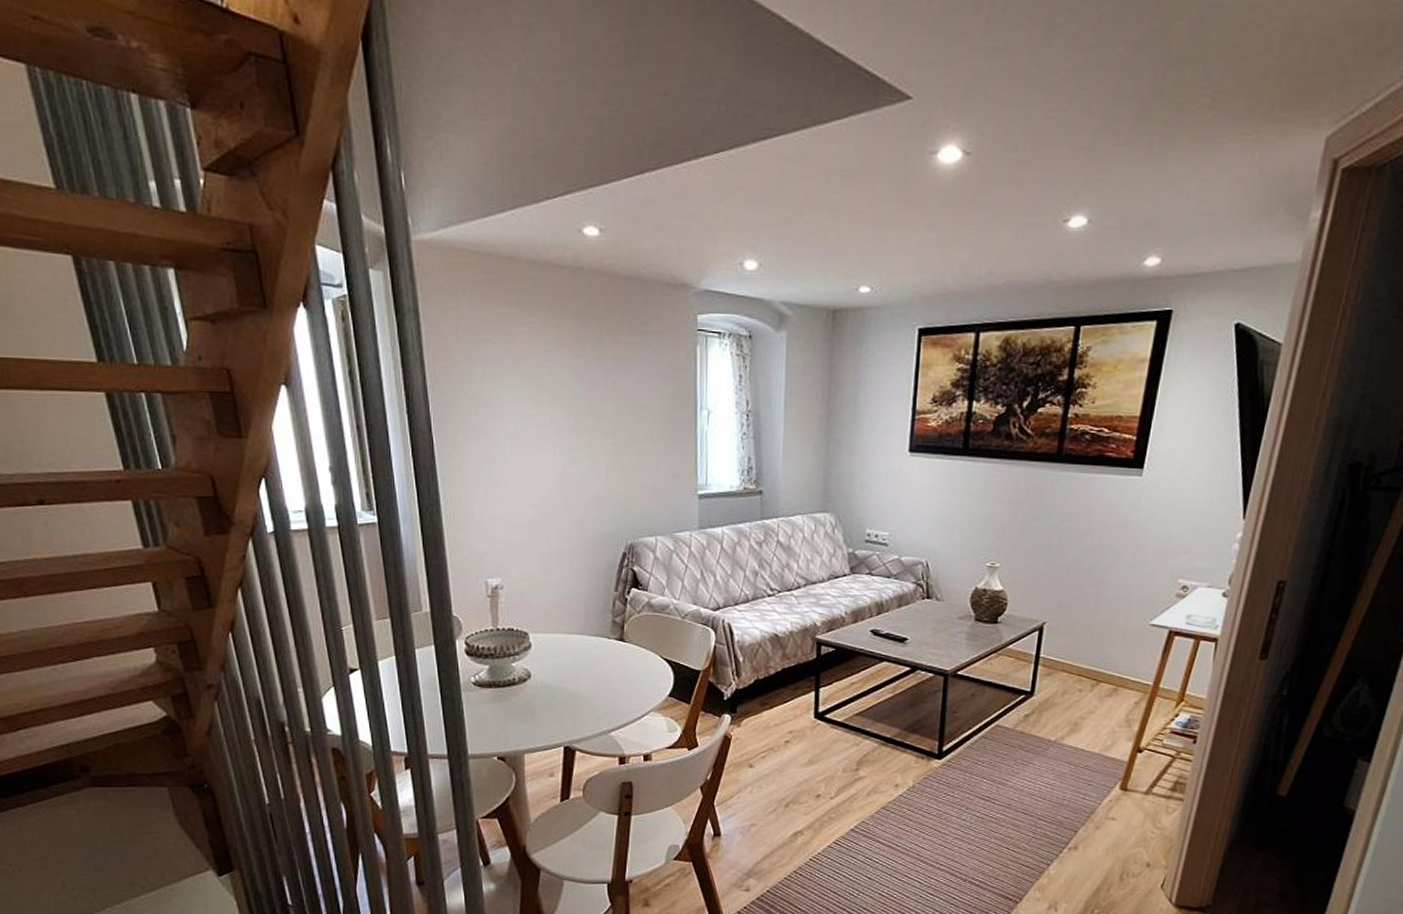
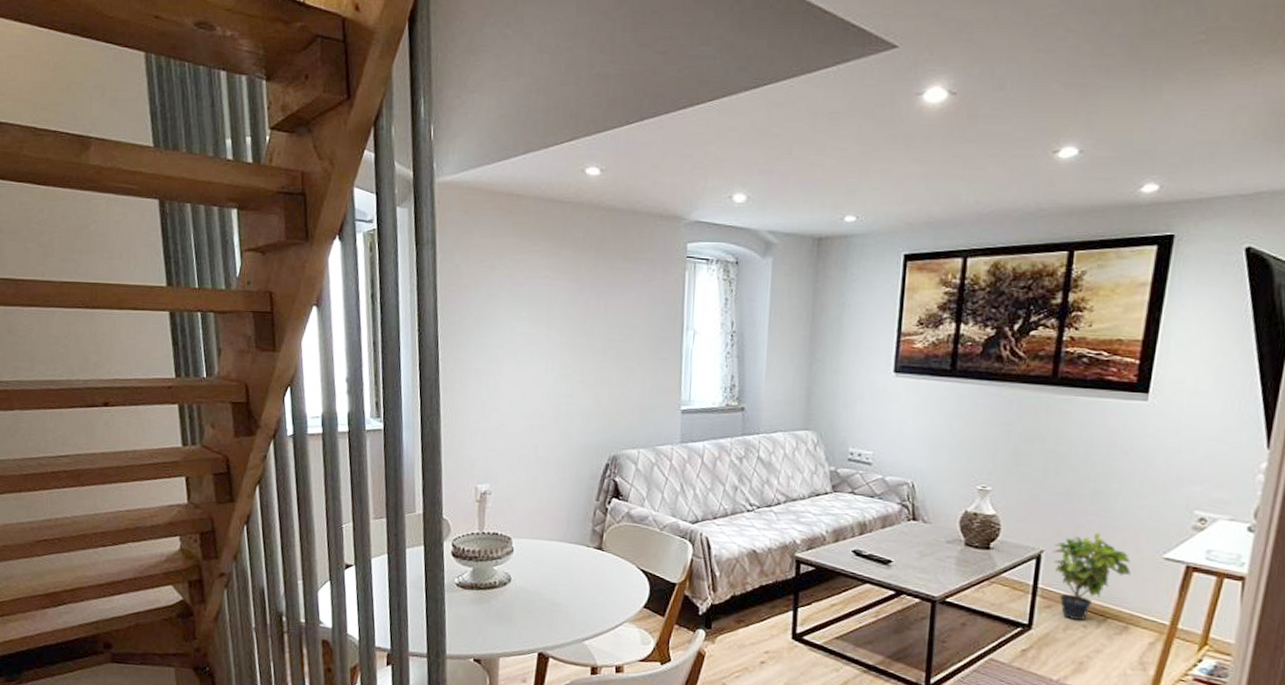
potted plant: none [1053,603,1122,685] -> present [1052,532,1131,620]

